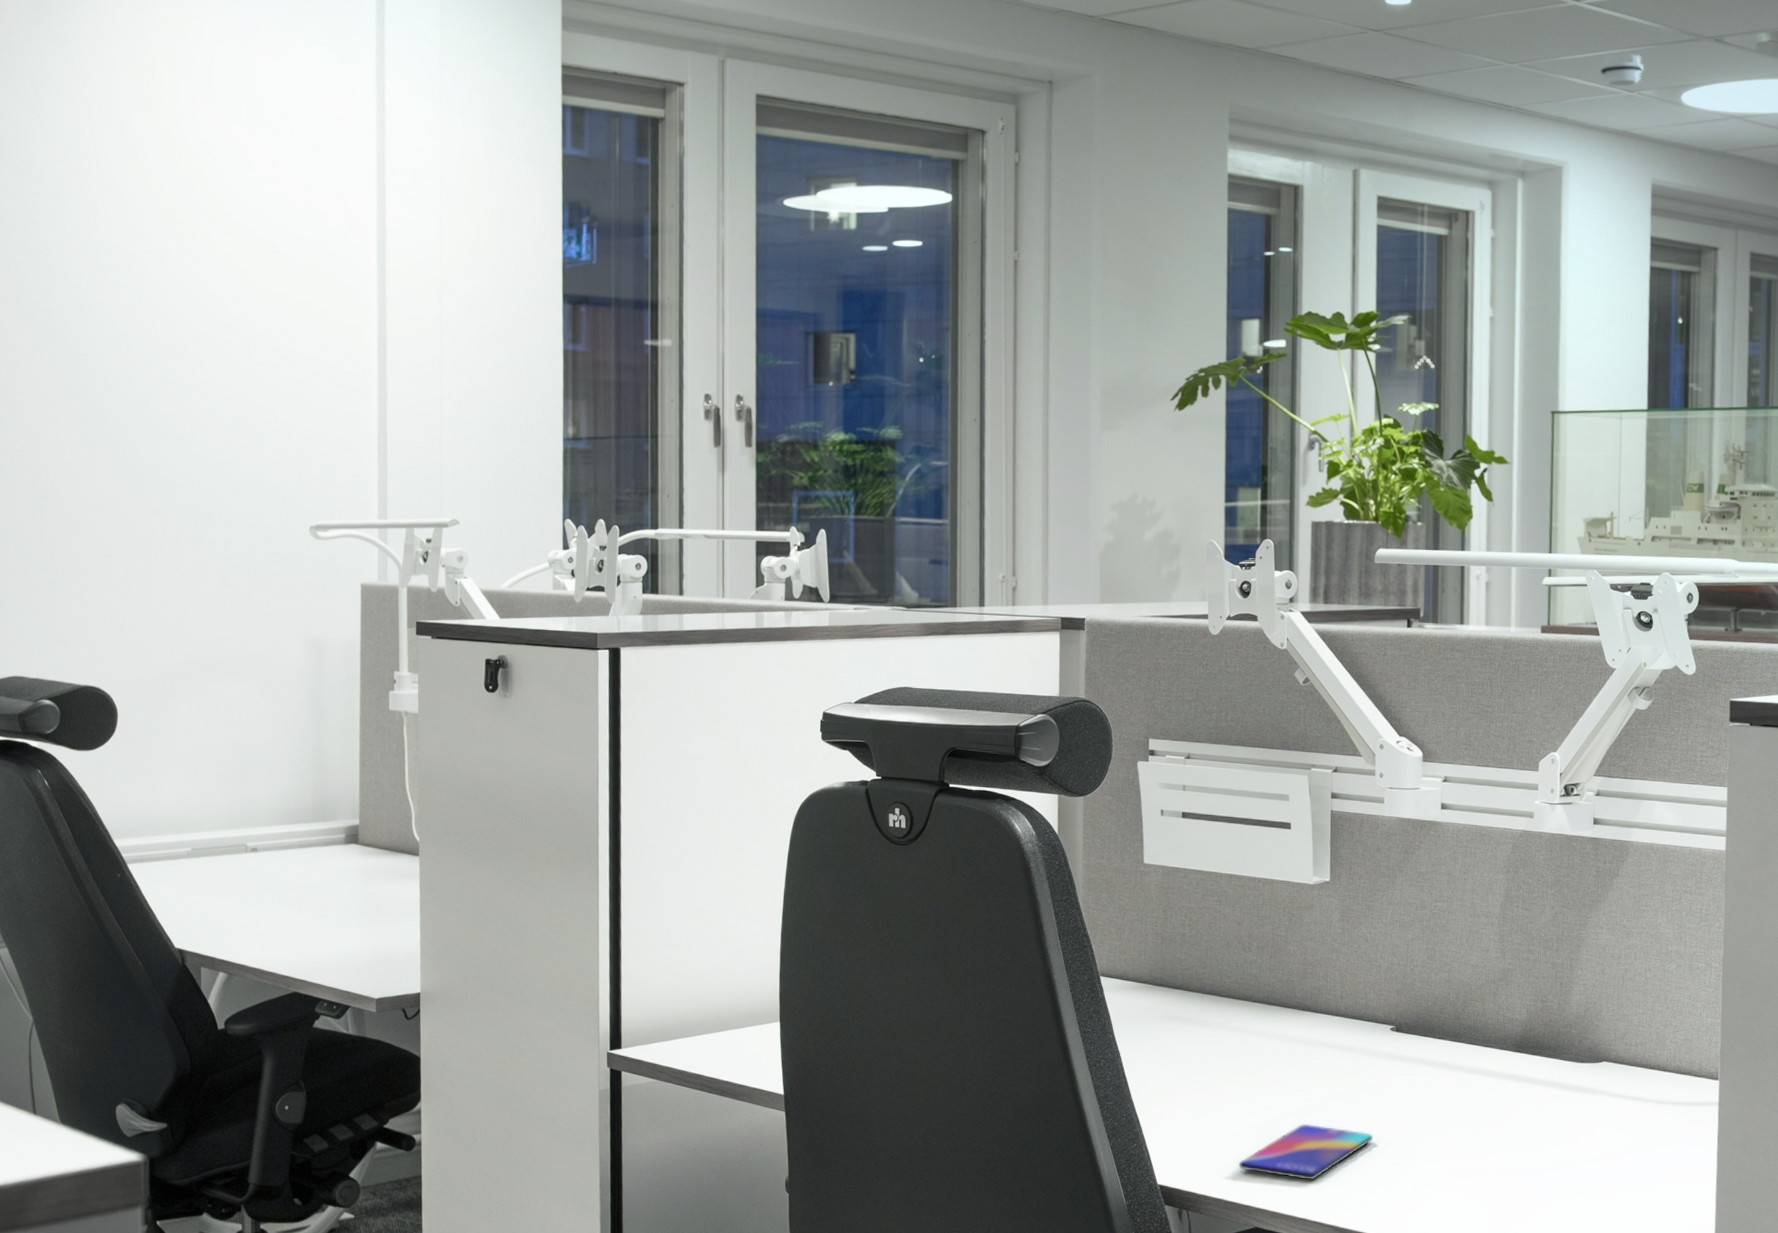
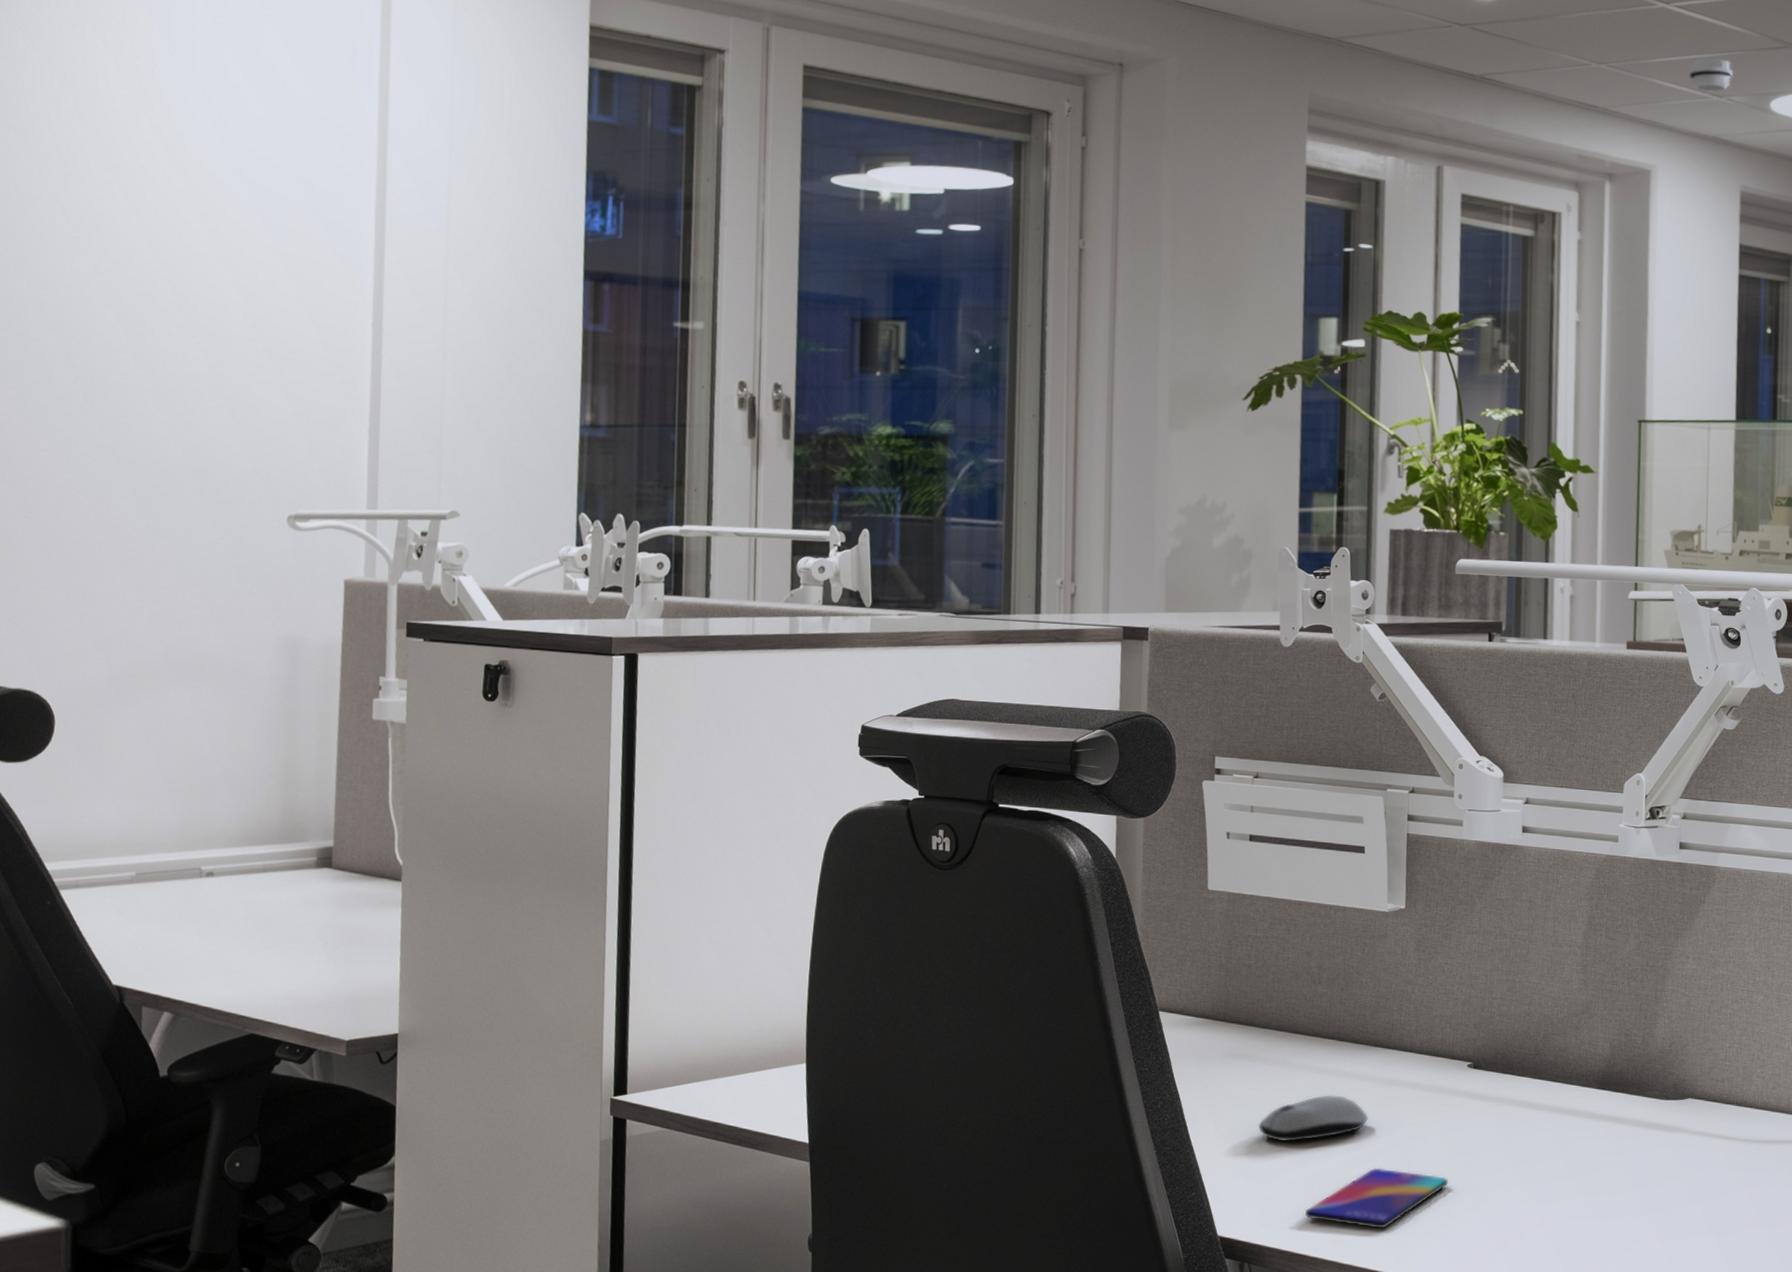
computer mouse: none [1194,1055,1298,1099] -> present [1258,1095,1369,1142]

